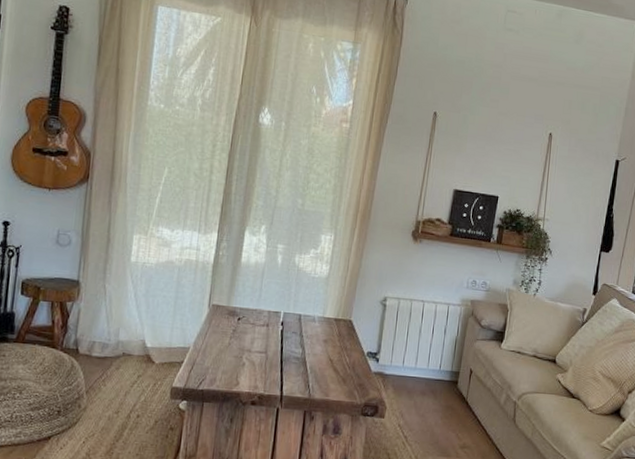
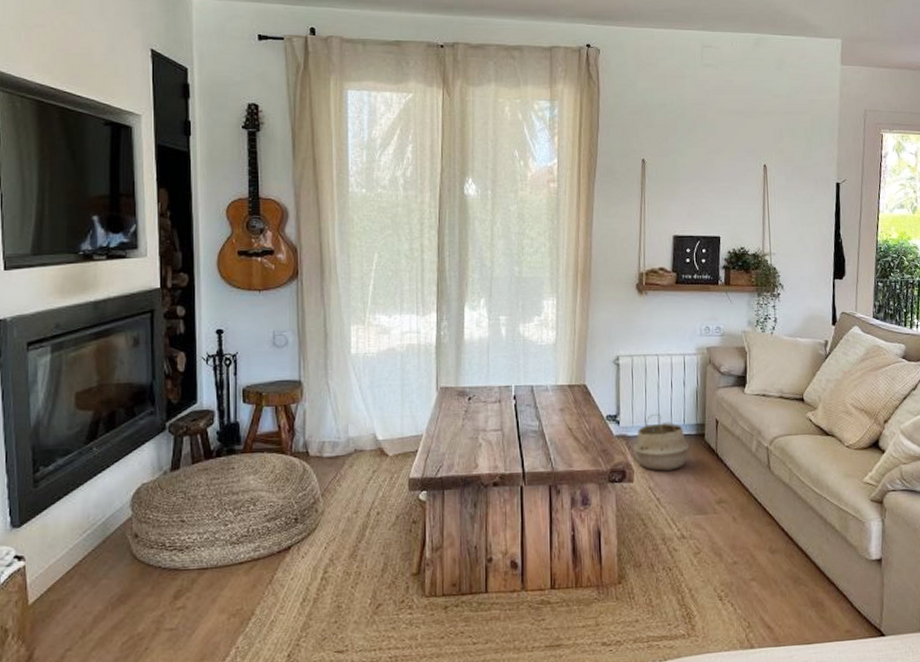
woven basket: none [388,356,442,412] -> present [633,414,690,471]

